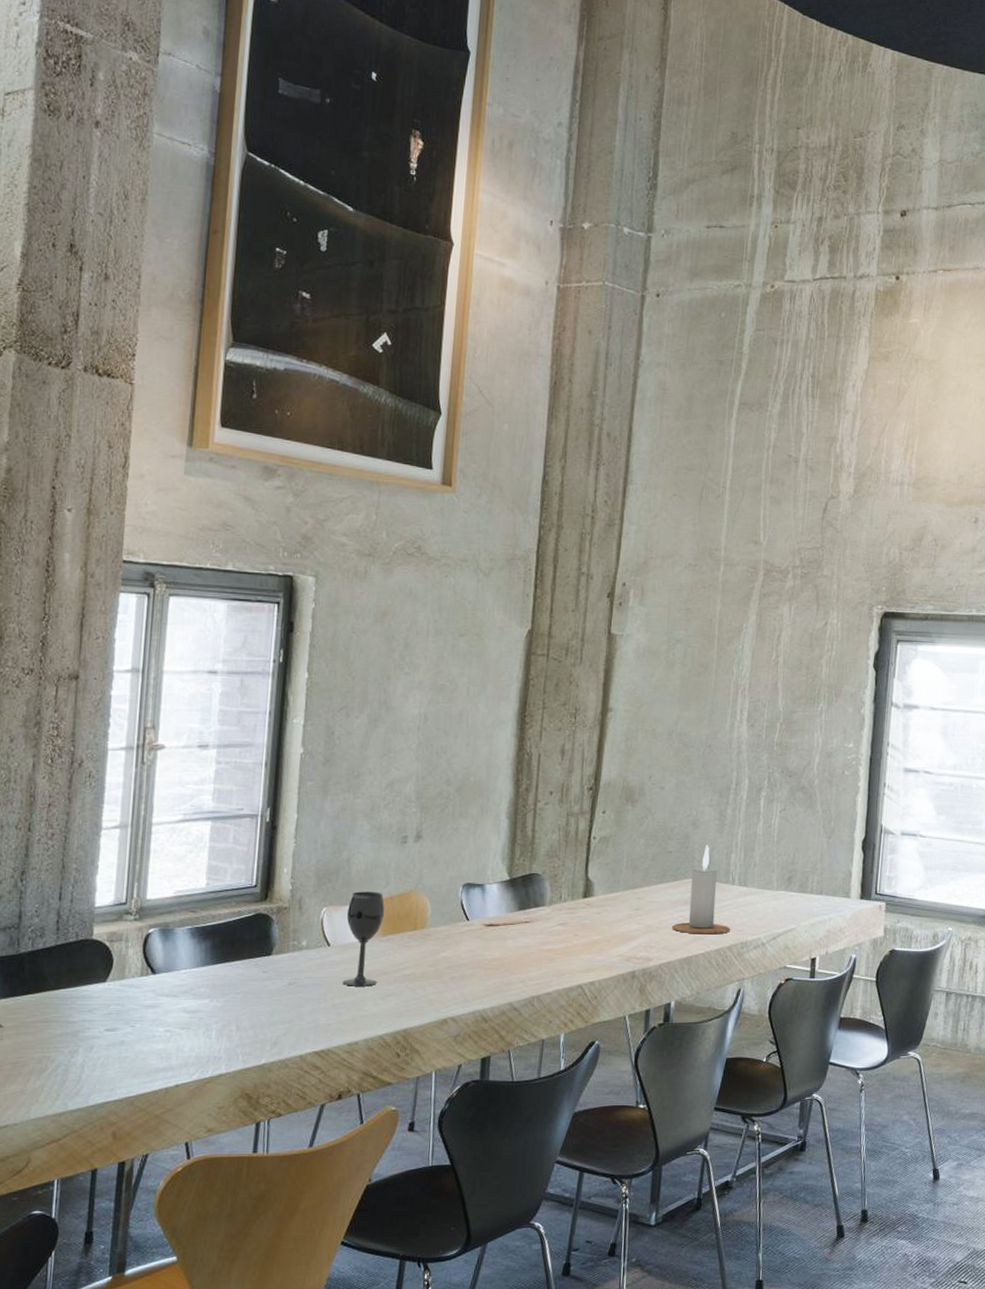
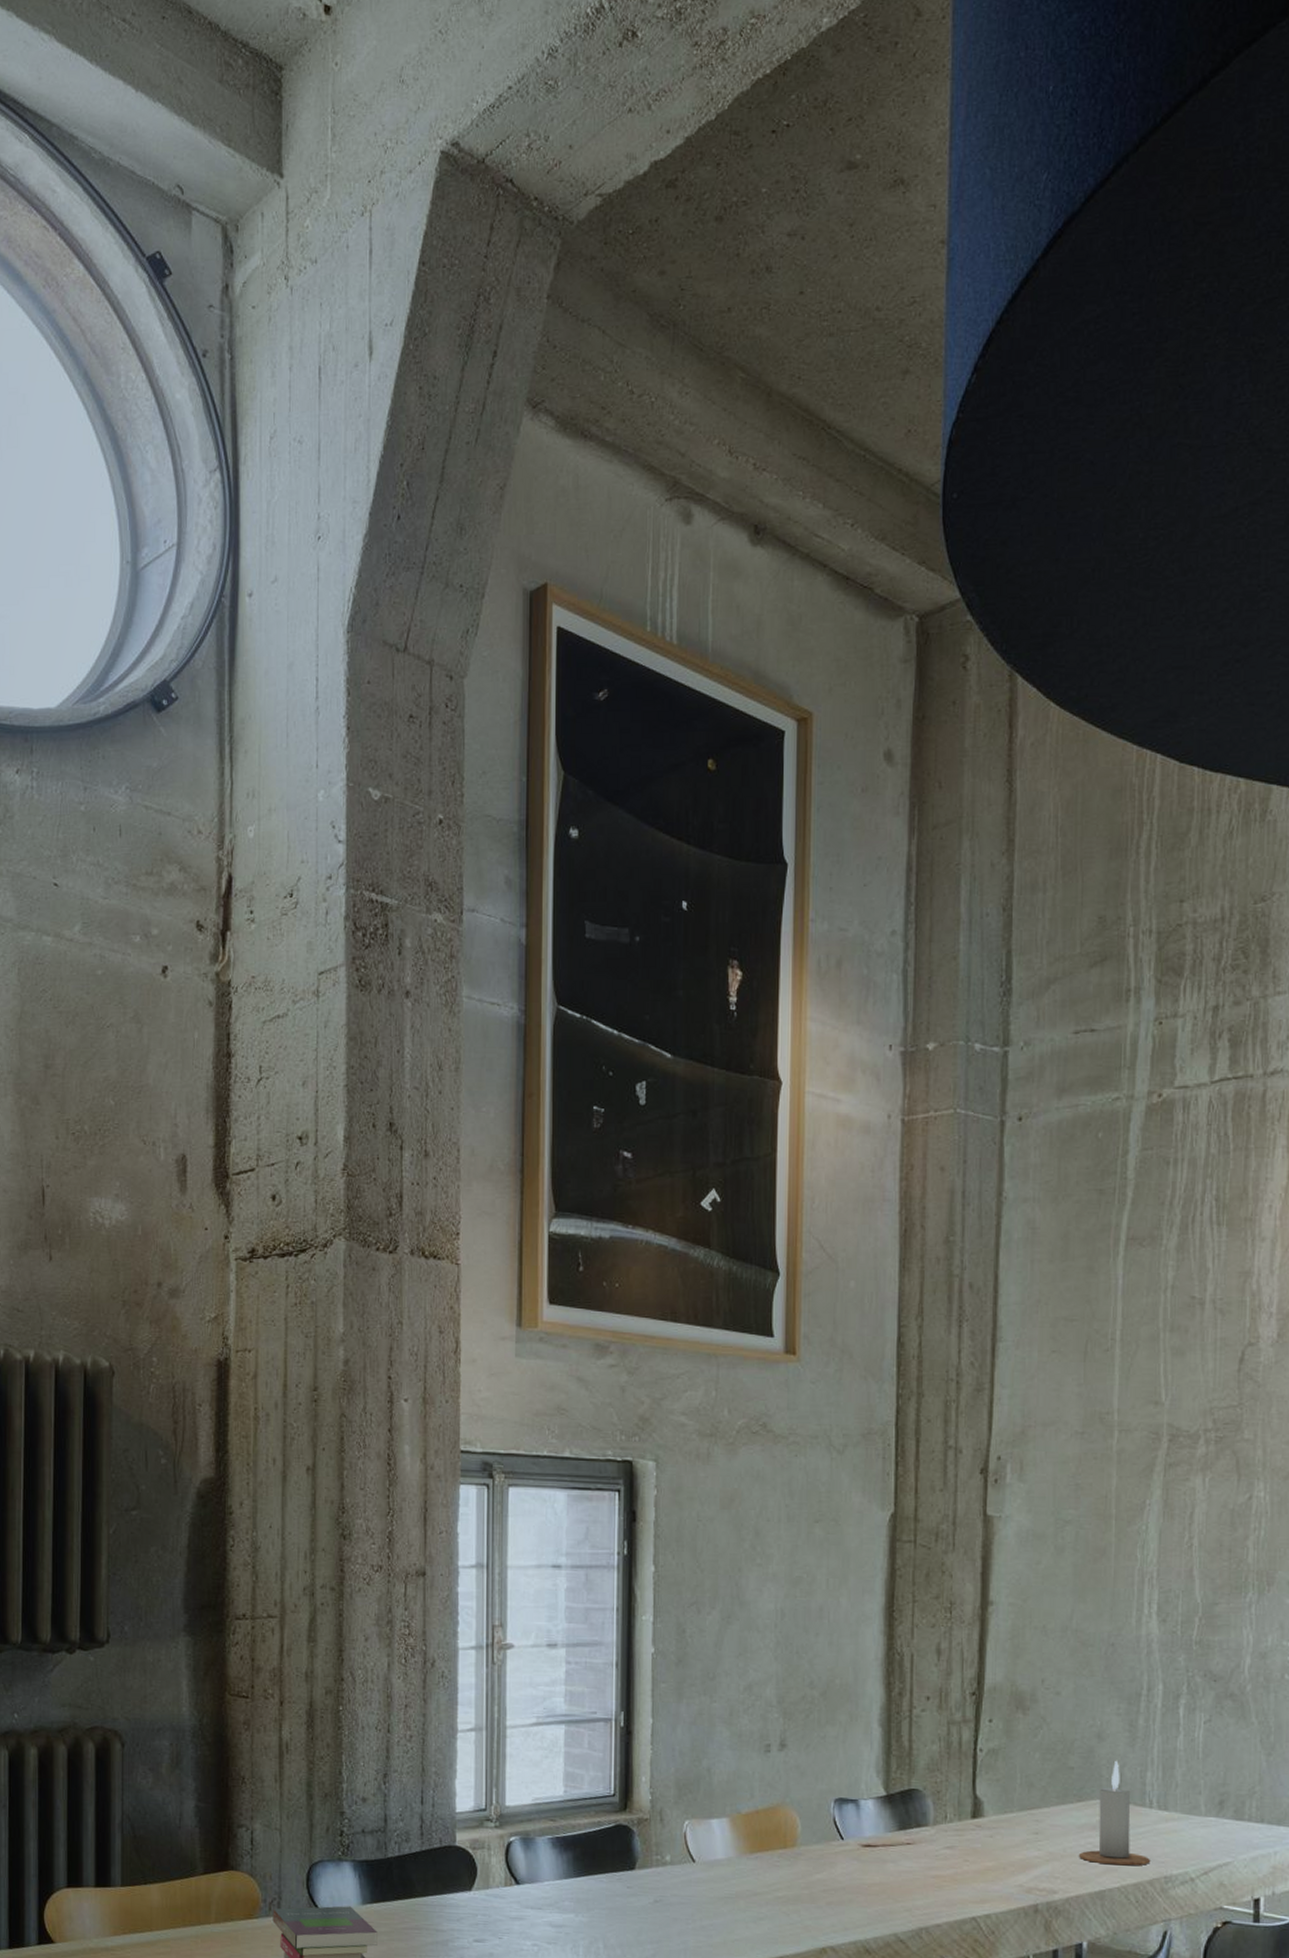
wine glass: present [342,891,385,987] -> none [710,1804,751,1908]

